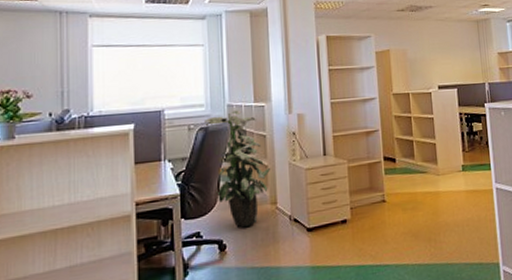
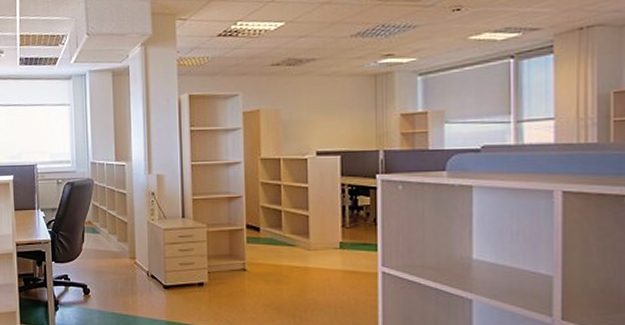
indoor plant: present [205,110,270,228] -> none [71,168,129,277]

